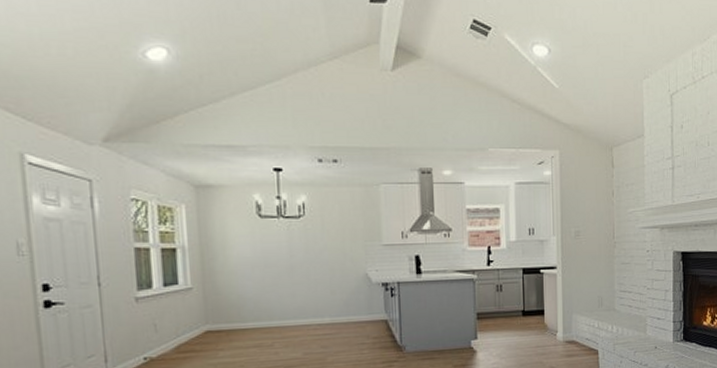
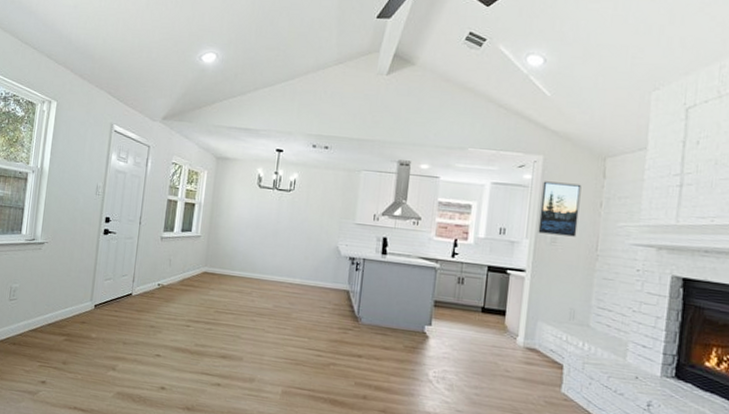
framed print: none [562,176,596,229] -> present [538,181,582,237]

